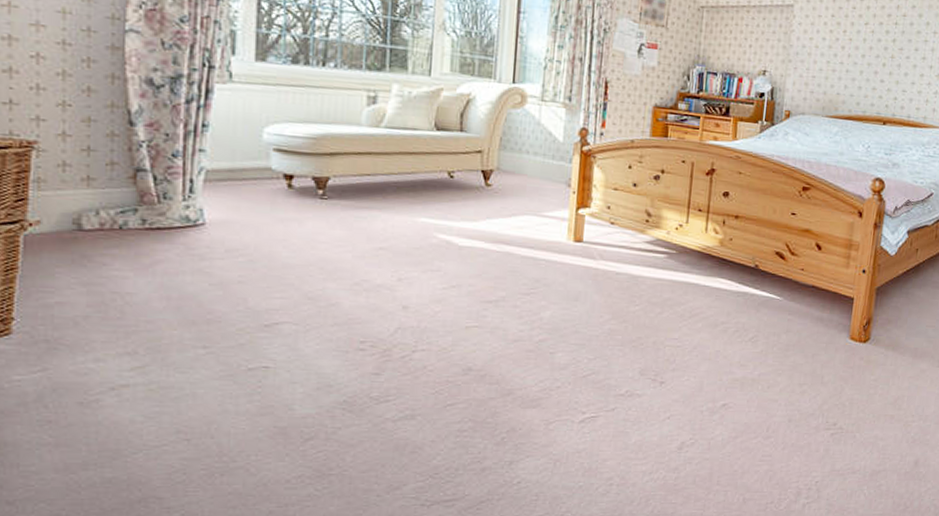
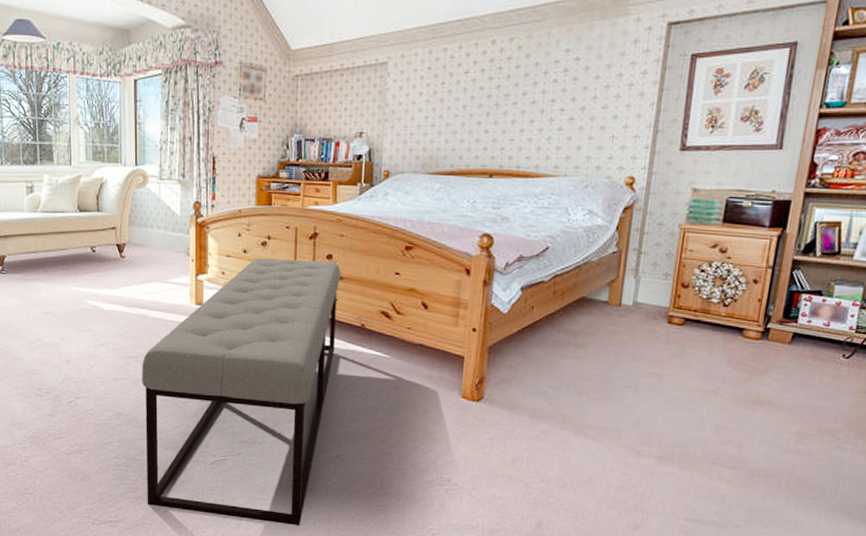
bench: none [496,192,737,486] -> present [142,257,341,526]

